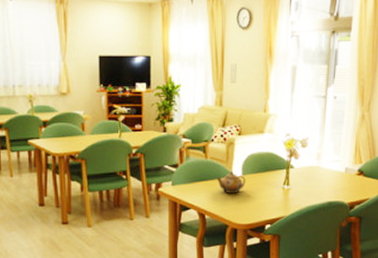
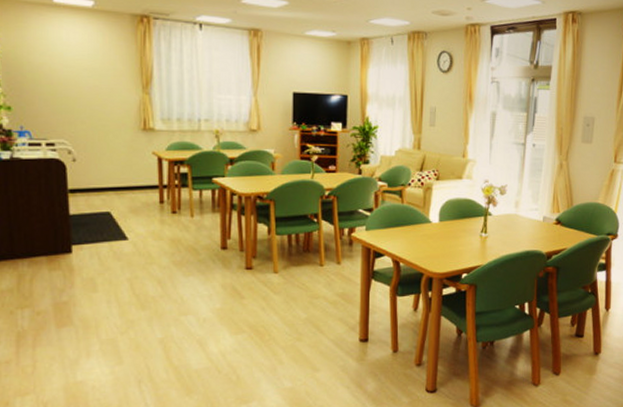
teapot: present [216,172,246,193] -> none [412,217,443,240]

